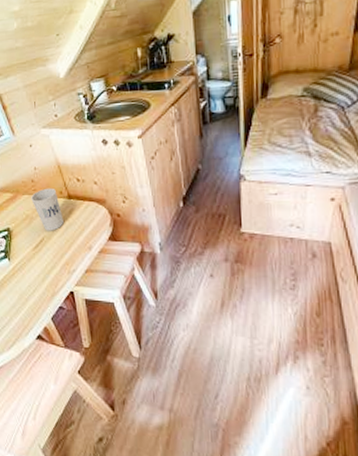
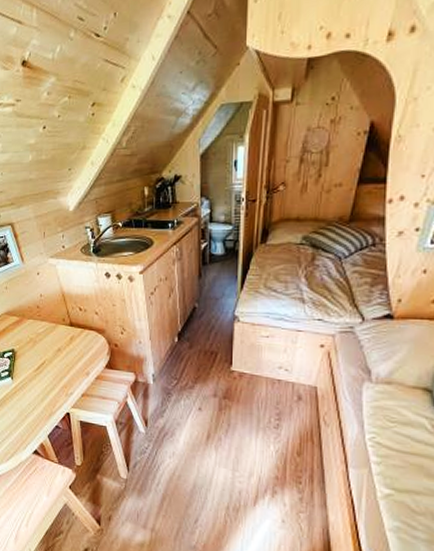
cup: present [31,188,64,231] -> none [36,314,64,355]

